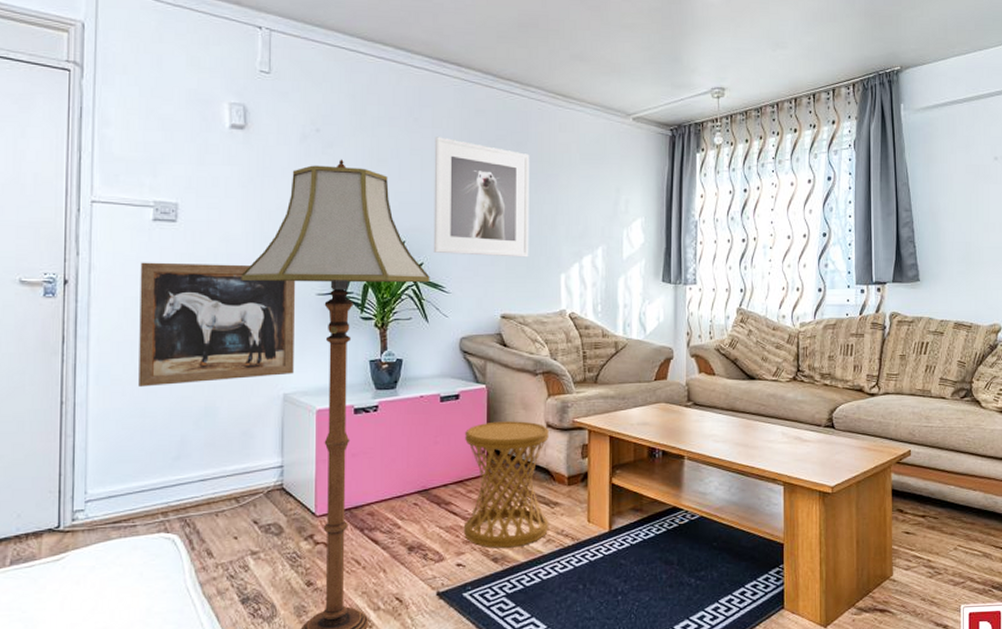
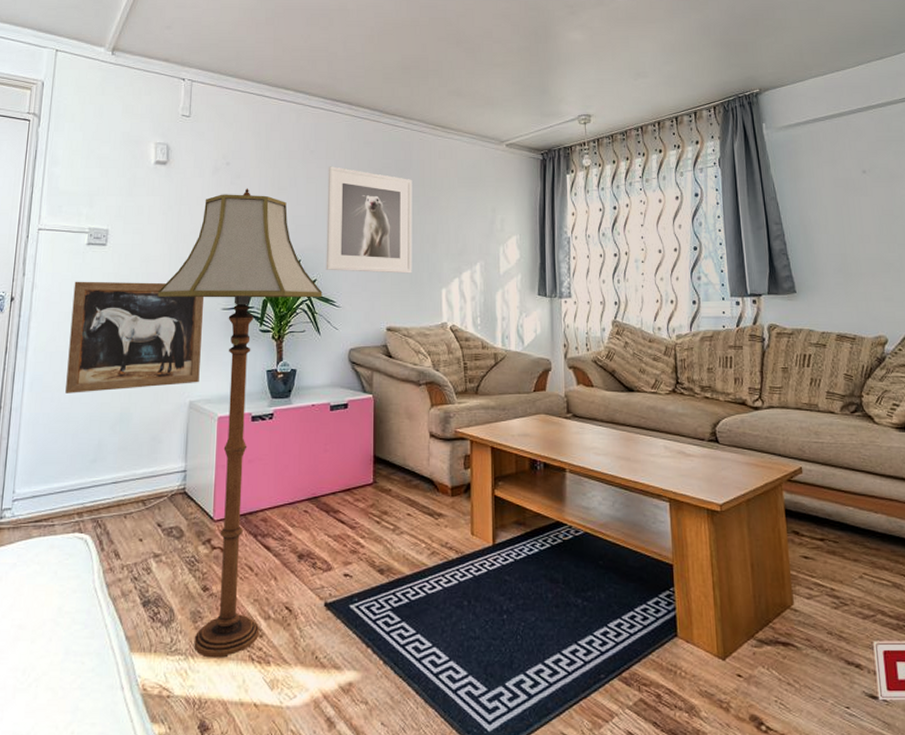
side table: present [463,421,549,548] -> none [350,430,432,559]

